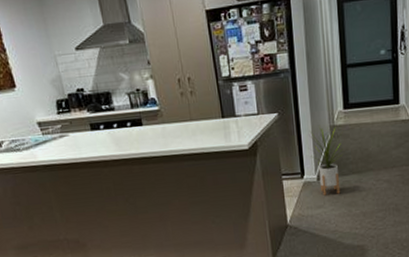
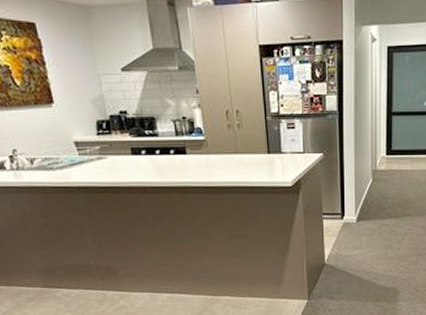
house plant: present [309,126,343,196] -> none [352,169,384,237]

